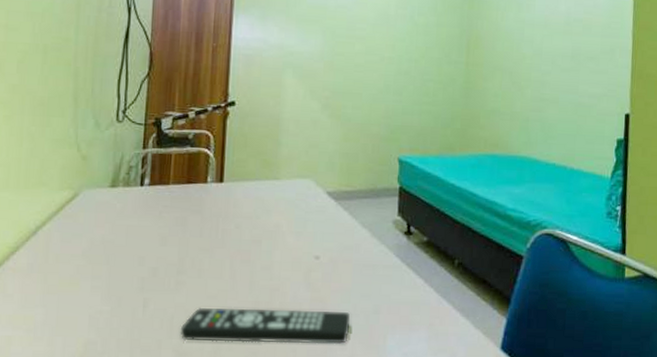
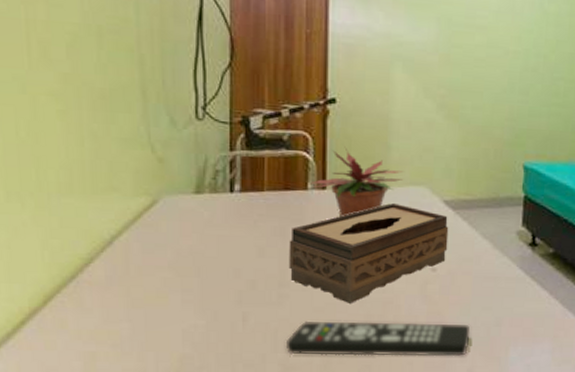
tissue box: none [187,195,331,290] -> present [288,203,449,303]
potted plant: none [210,143,292,208] -> present [310,146,404,218]

